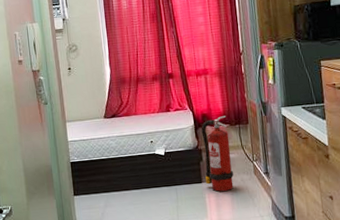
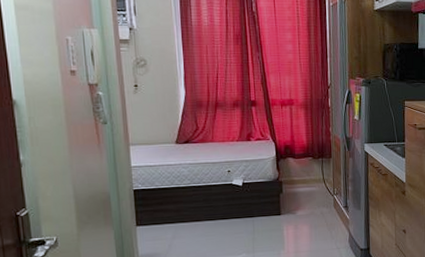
fire extinguisher: present [201,116,234,192] -> none [283,148,313,224]

